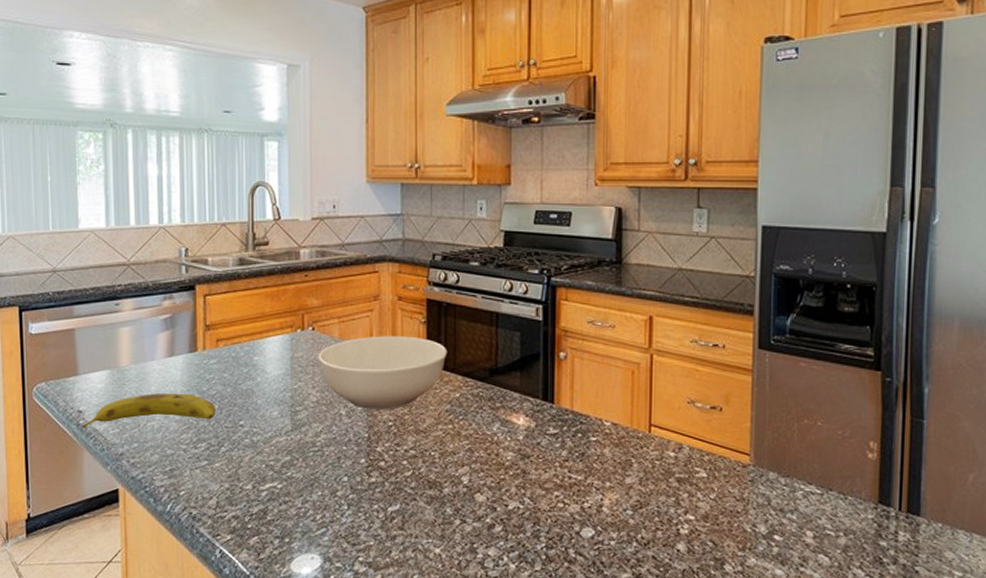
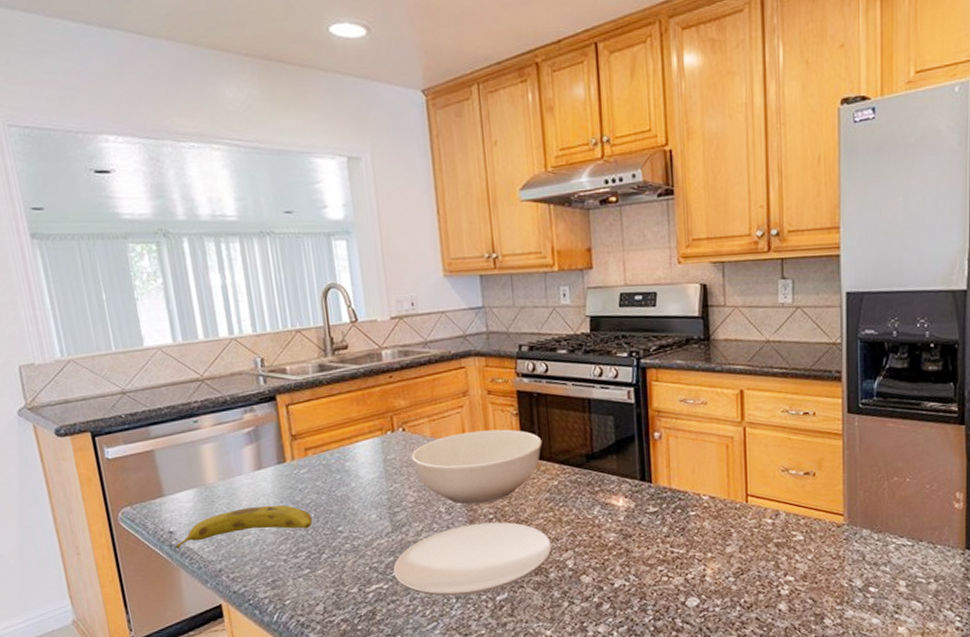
plate: none [289,429,448,503] -> present [393,522,552,596]

